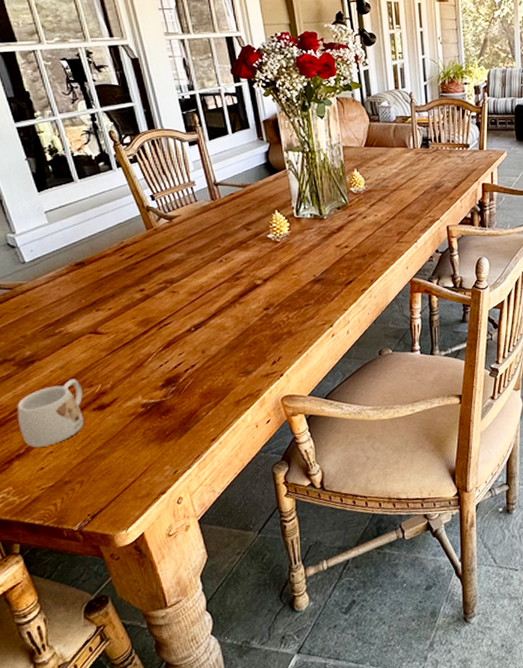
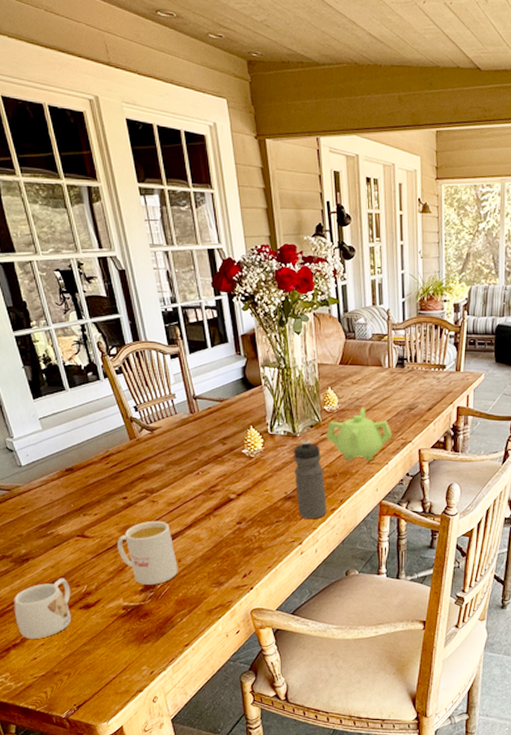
mug: none [135,311,202,380] -> present [118,520,178,585]
water bottle: none [321,222,358,301] -> present [294,440,327,520]
teapot: none [354,187,420,241] -> present [326,407,393,461]

